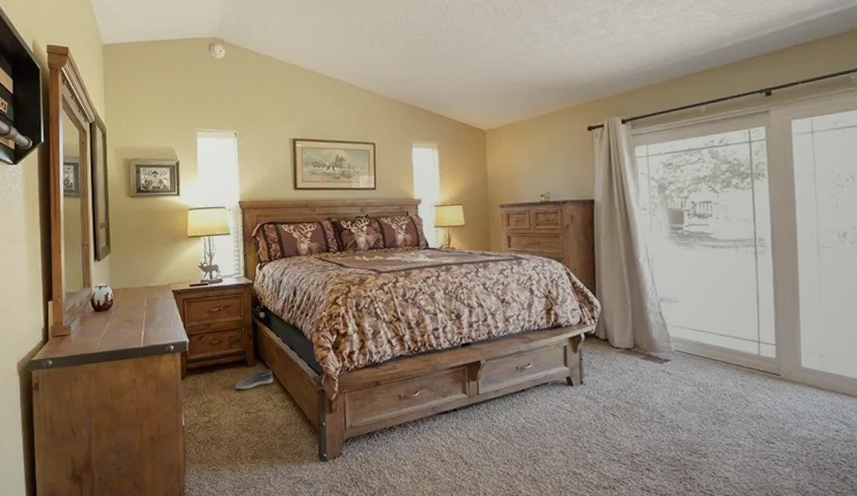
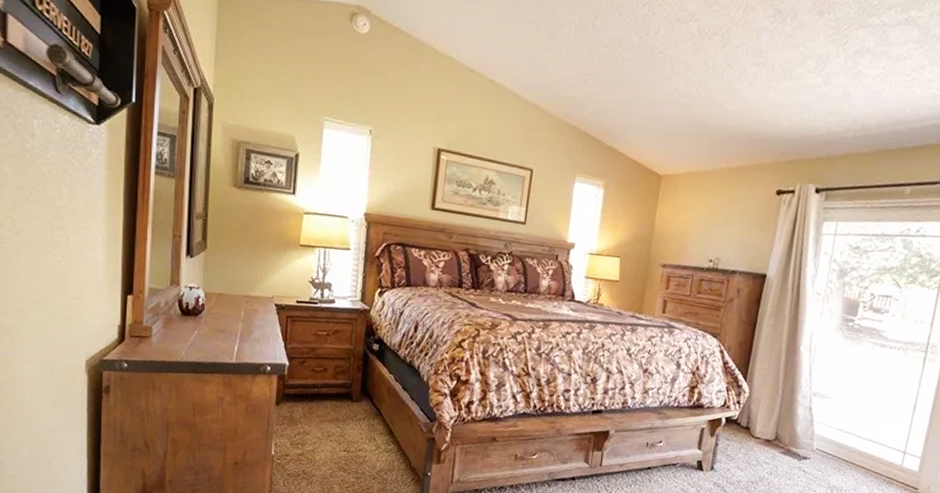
shoe: present [235,369,274,390] -> none [336,407,380,426]

